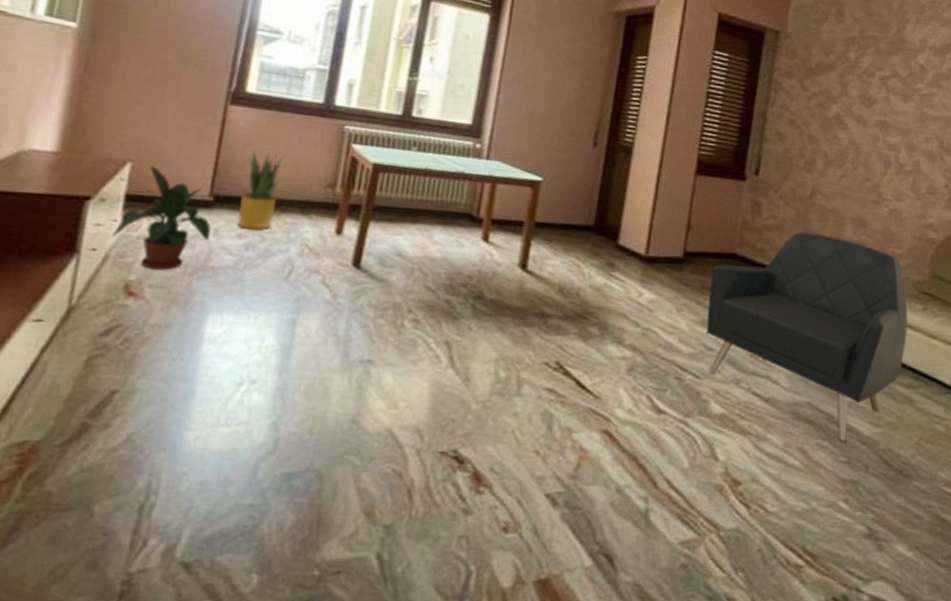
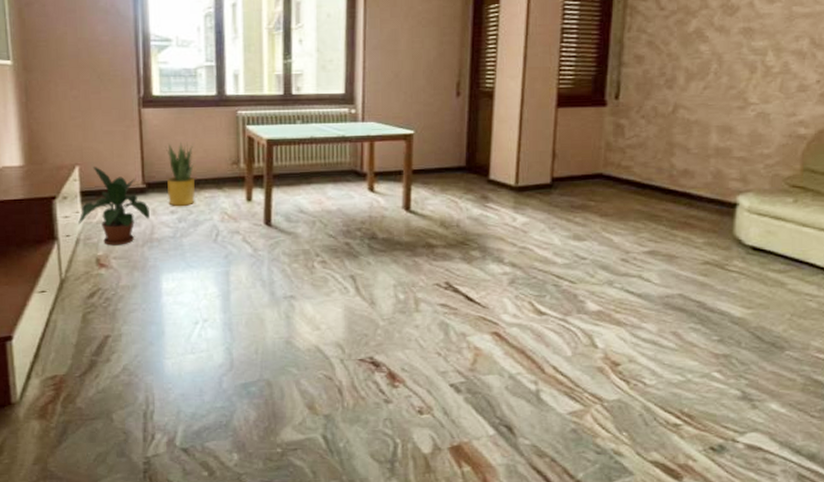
armchair: present [705,231,908,443] -> none [578,145,778,325]

